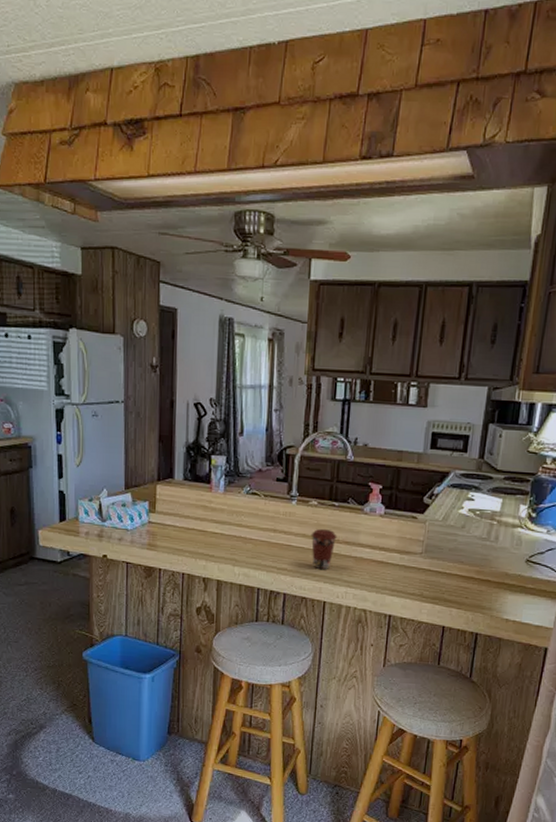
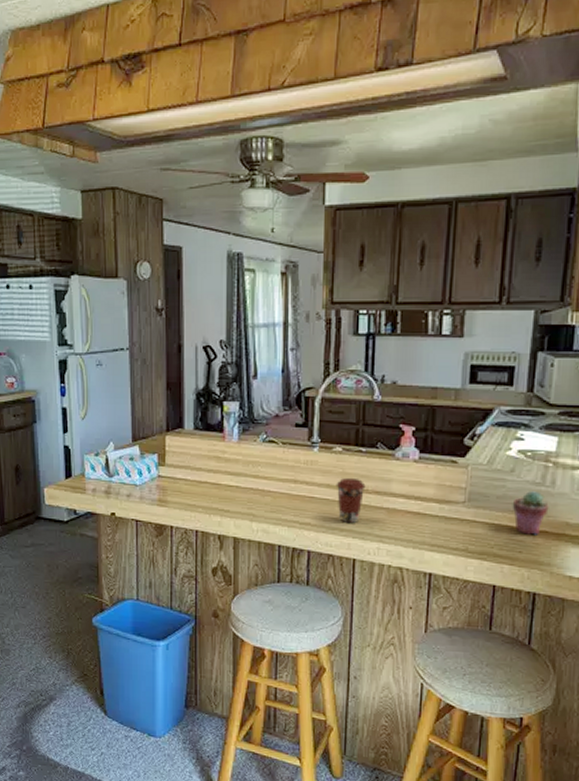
potted succulent: none [461,545,492,583] -> present [512,491,549,535]

